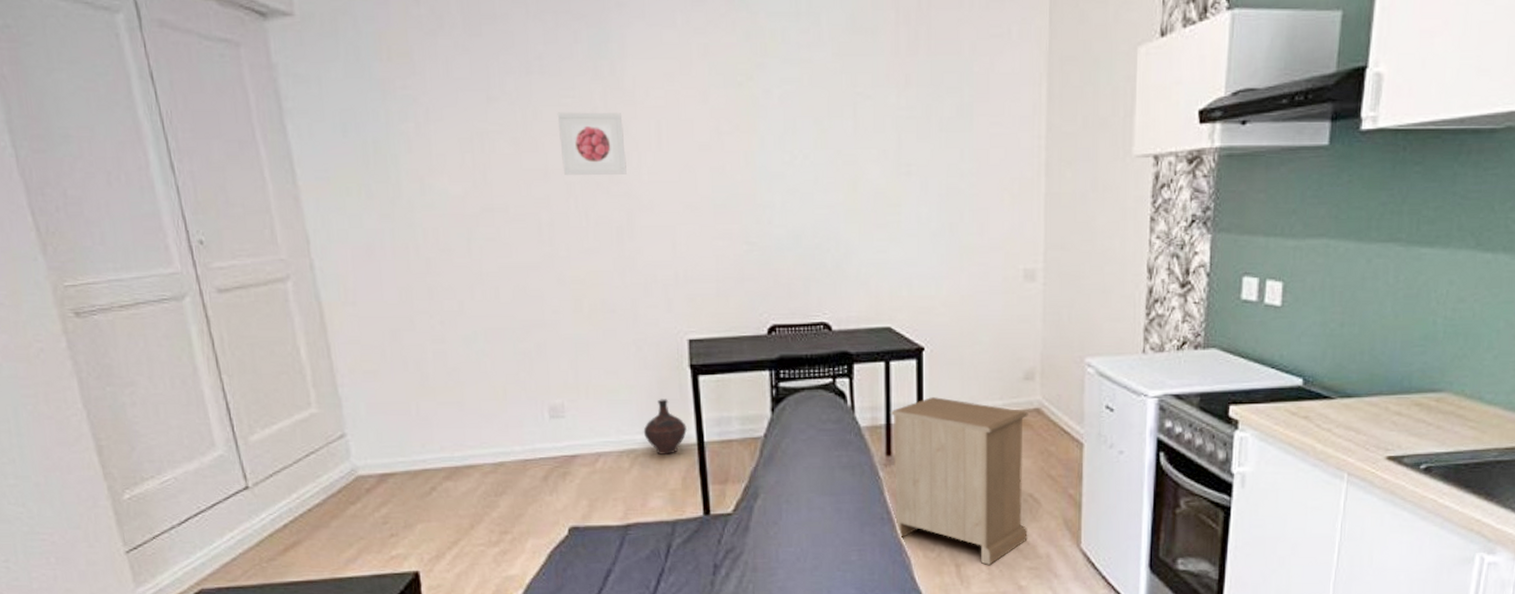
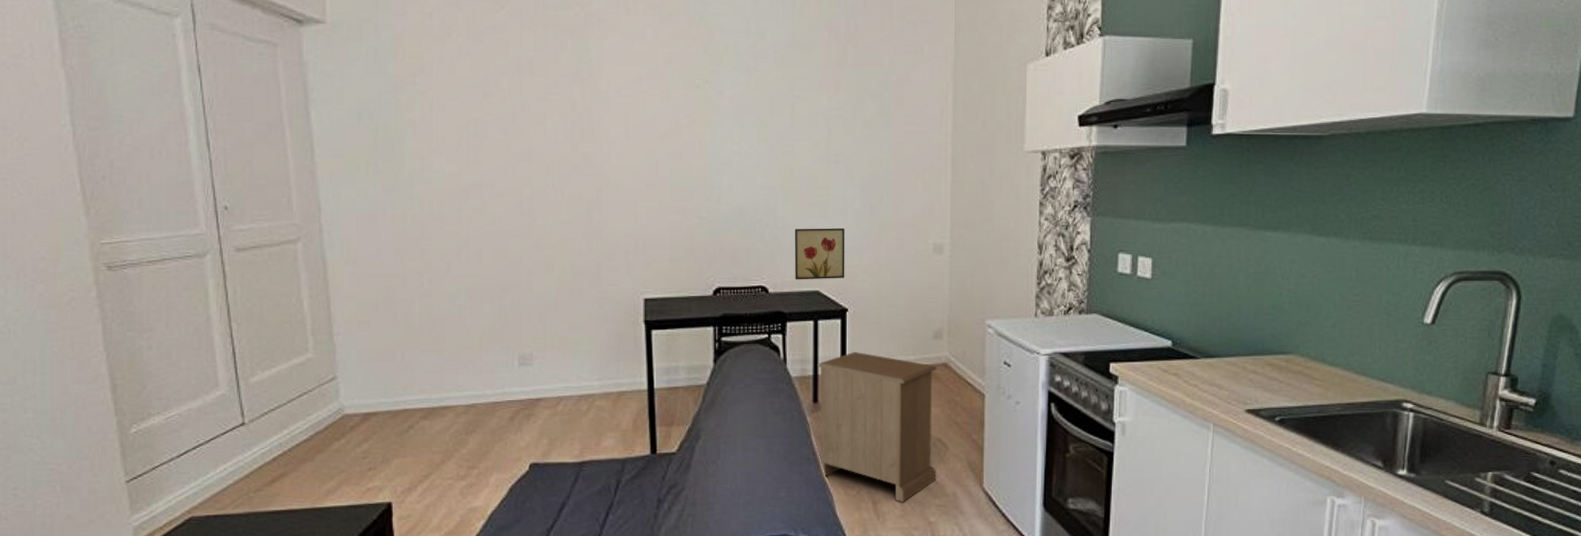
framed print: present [557,112,627,175] -> none [542,106,598,158]
ceramic jug: present [643,399,687,455] -> none [601,350,639,399]
wall art: none [860,253,920,315] -> present [794,228,845,280]

